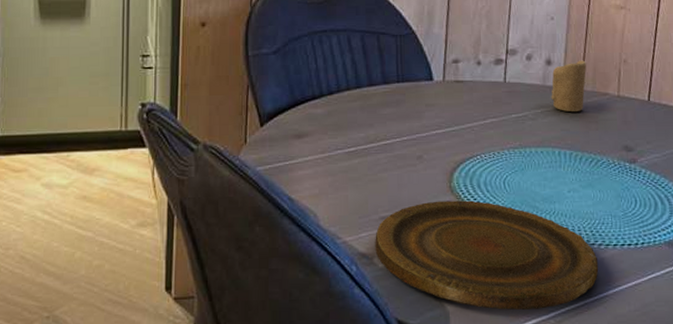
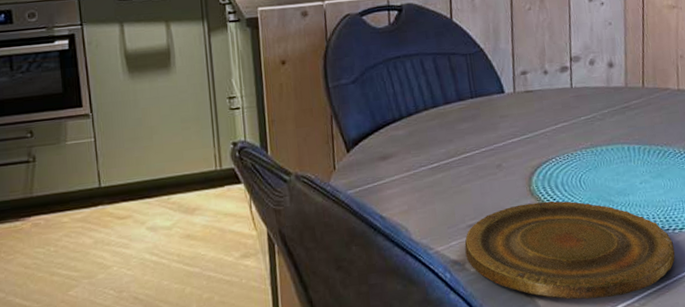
candle: present [551,60,586,112] -> none [615,60,647,109]

